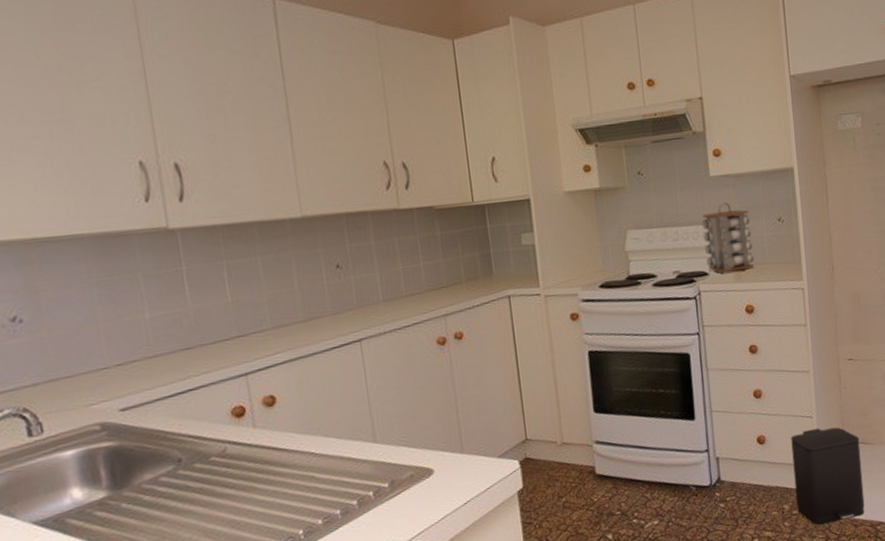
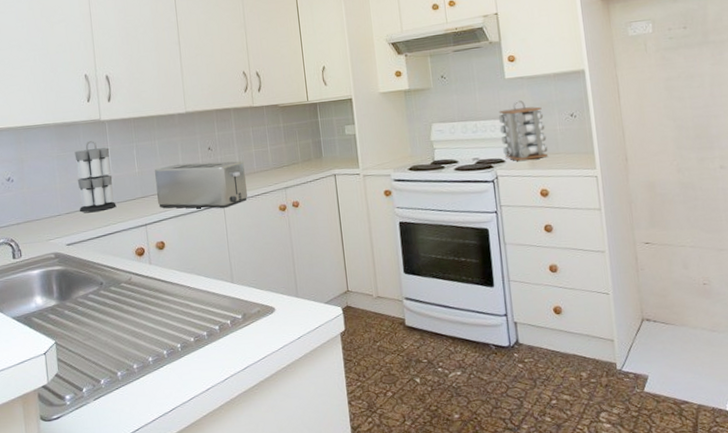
spice rack: none [126,257,199,363] -> present [74,140,117,213]
toaster: none [256,281,394,350] -> present [154,161,248,209]
pedal bin: present [791,427,865,525] -> none [587,304,667,396]

